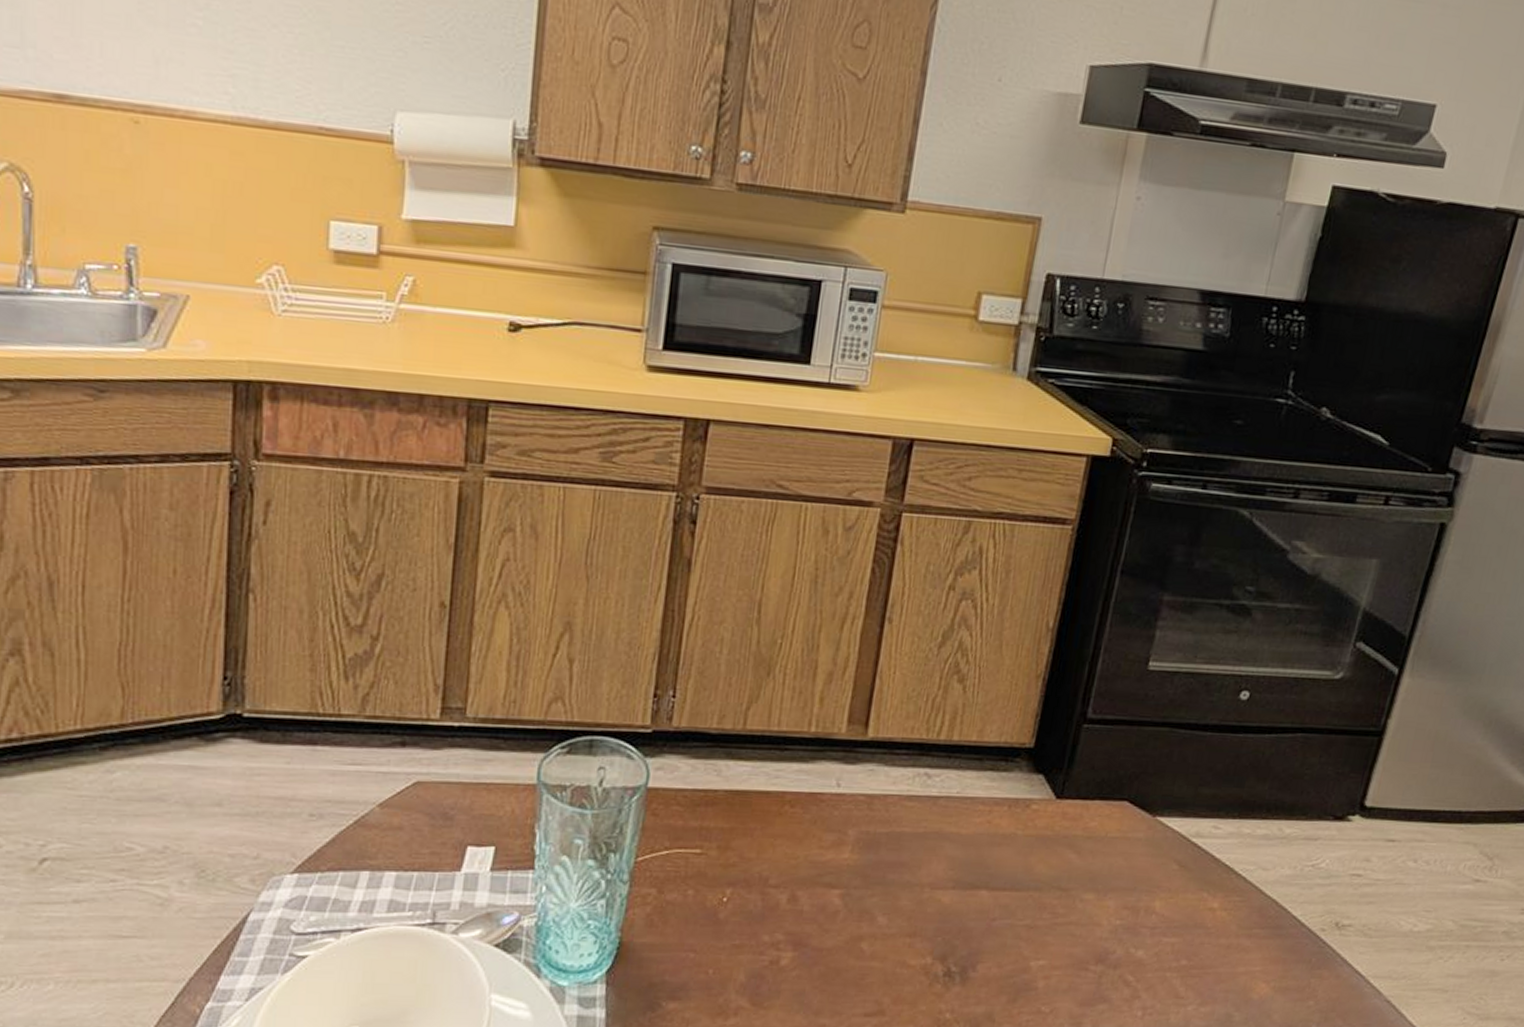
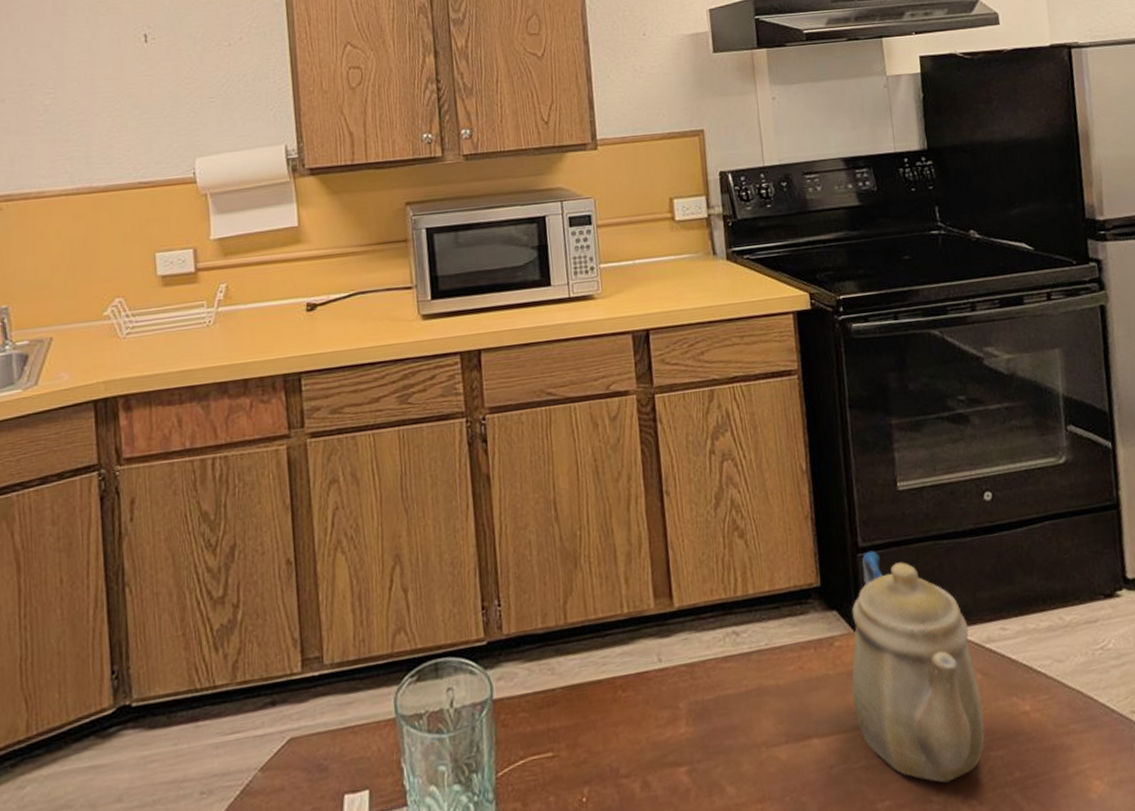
teapot: none [1033,724,1180,956] -> present [851,550,985,783]

